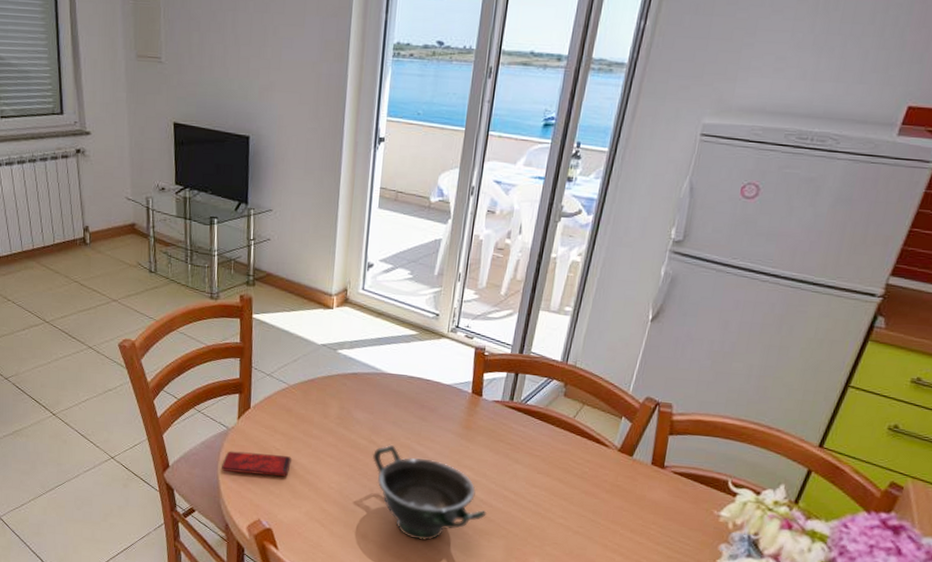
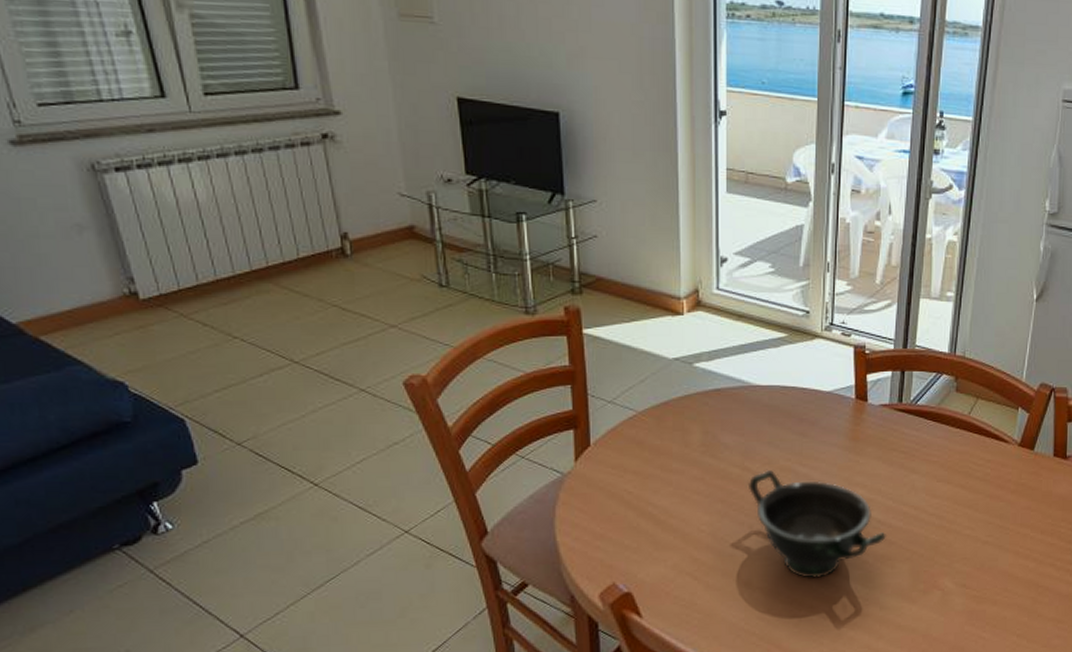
smartphone: present [222,451,292,477] -> none [559,500,649,529]

